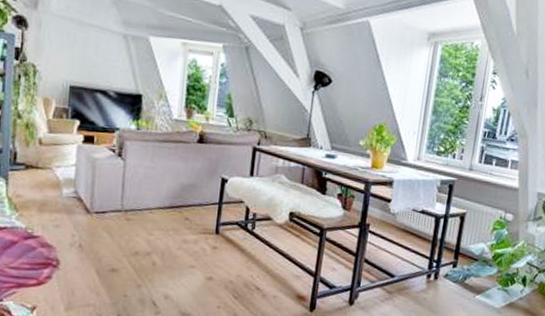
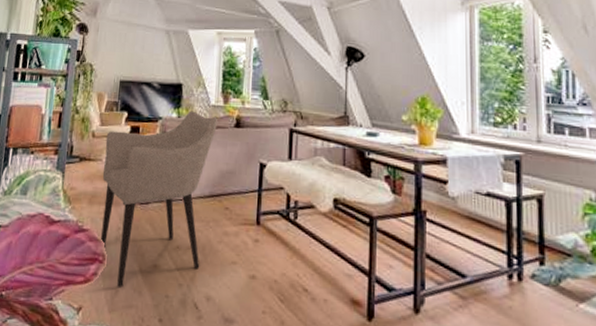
armchair: none [52,123,181,289] -> present [100,111,218,288]

